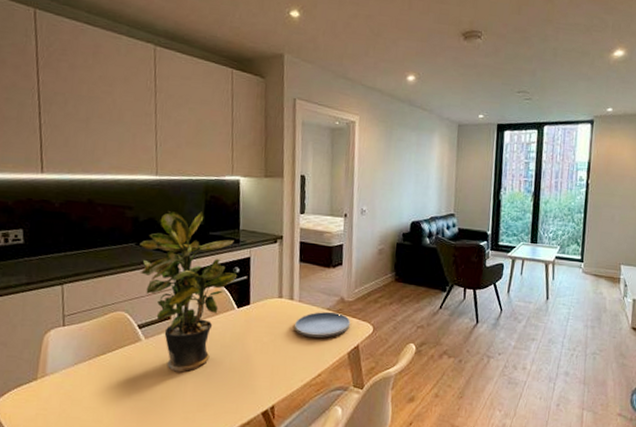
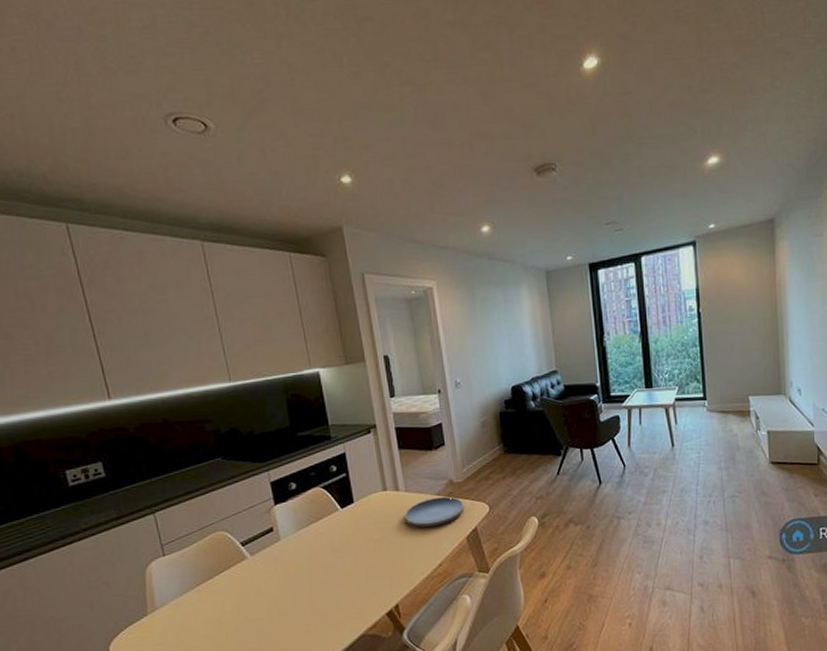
potted plant: present [139,211,238,372] -> none [226,412,335,585]

